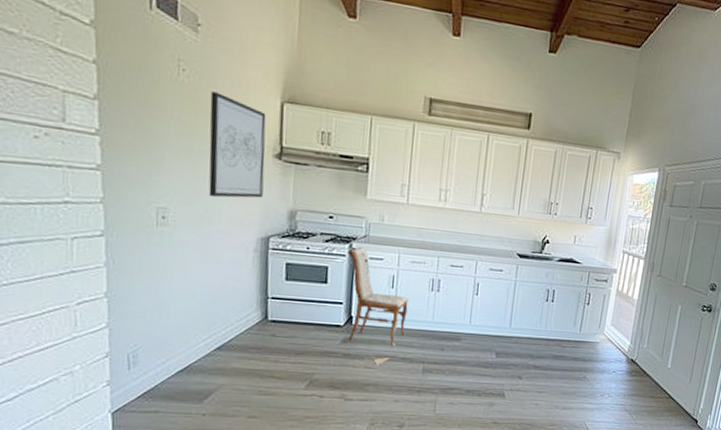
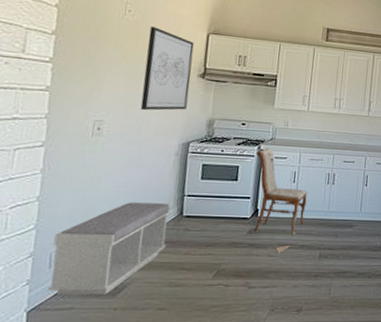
bench: none [129,303,253,400] -> present [47,202,170,296]

